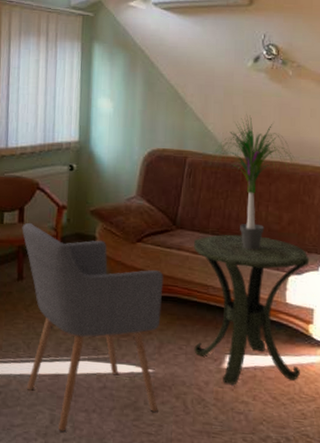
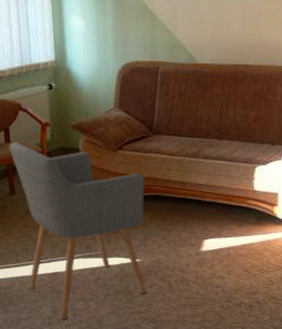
side table: present [194,234,310,384] -> none [170,134,274,264]
potted plant: present [210,114,298,250] -> none [181,21,261,148]

